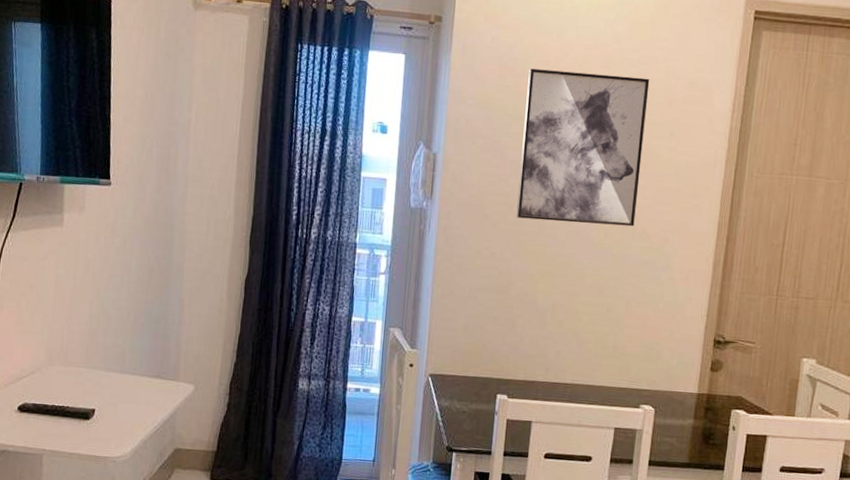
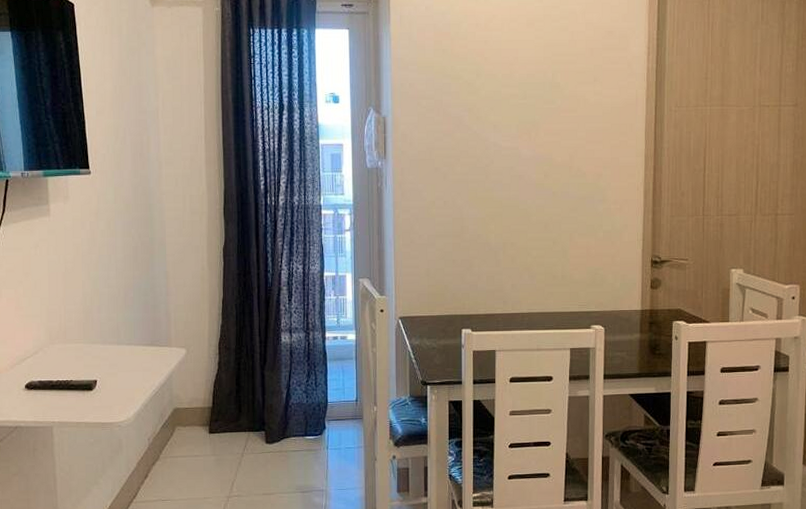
wall art: present [516,68,650,227] -> none [462,31,572,168]

